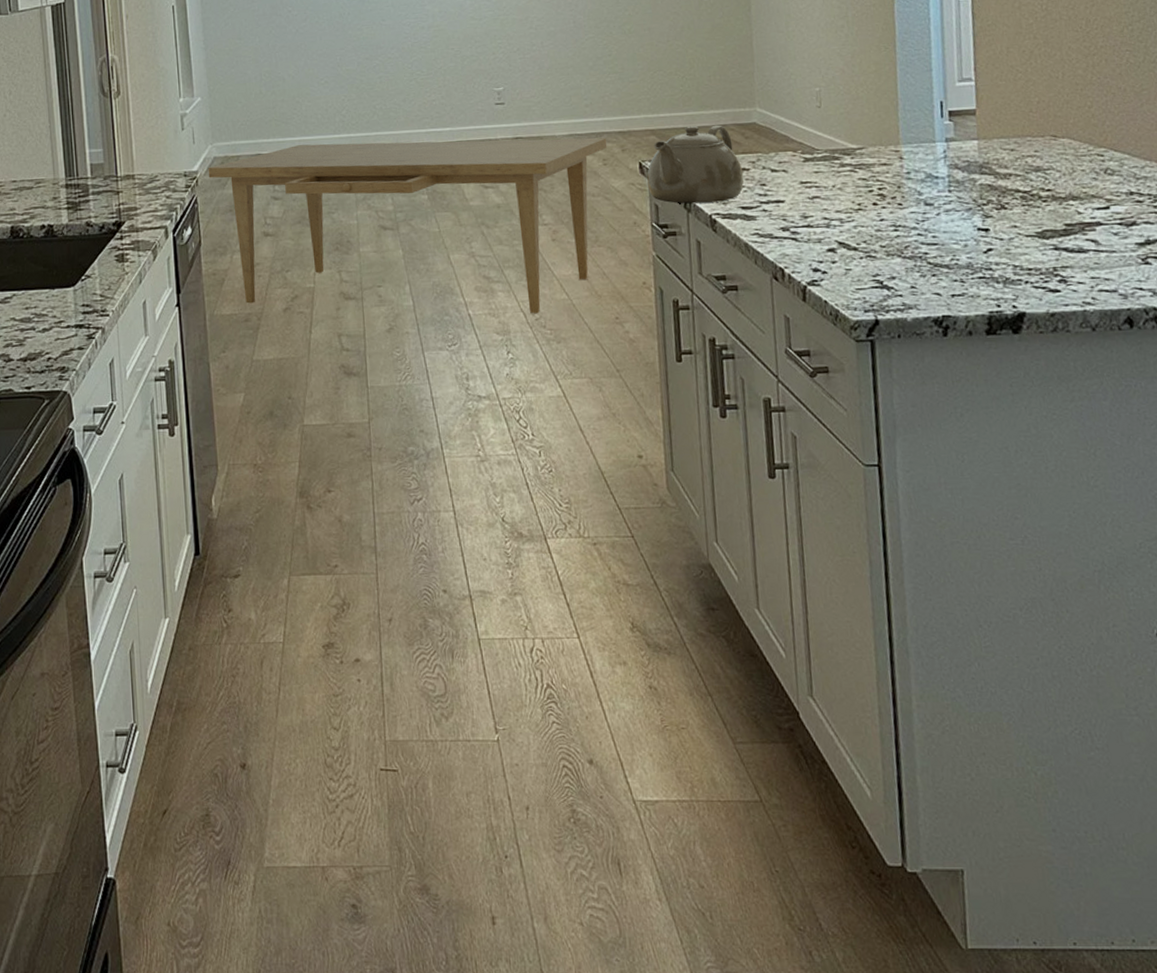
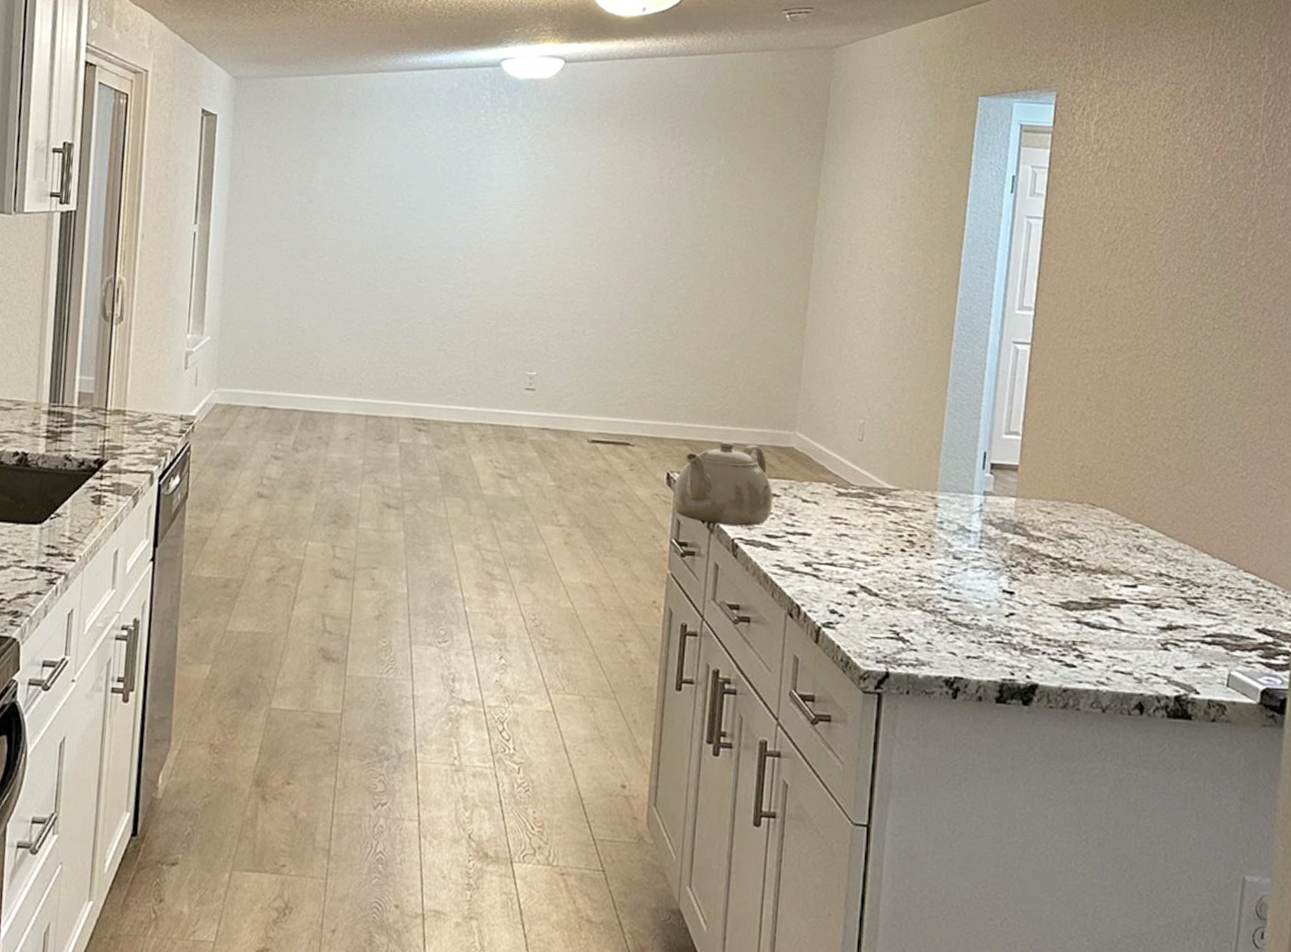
dining table: present [208,137,608,314] -> none [206,403,637,620]

